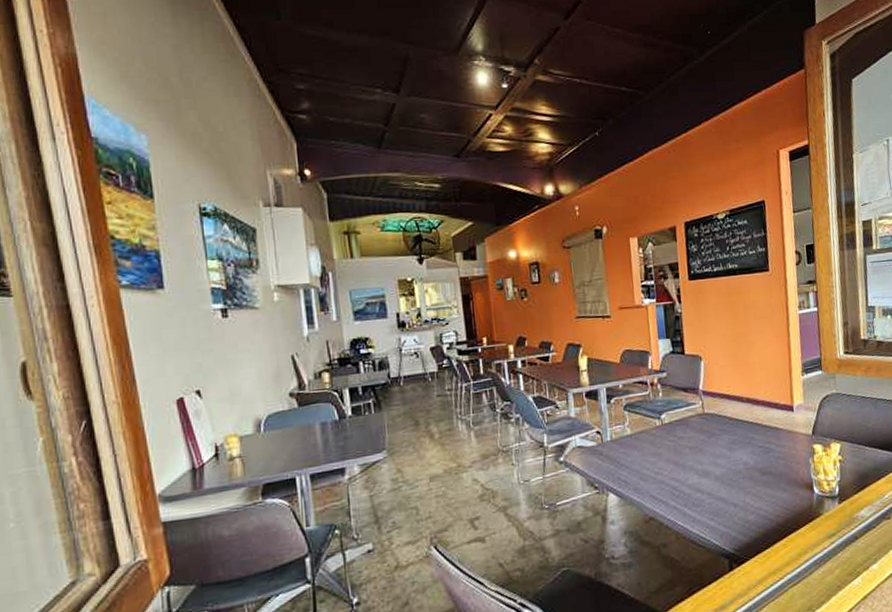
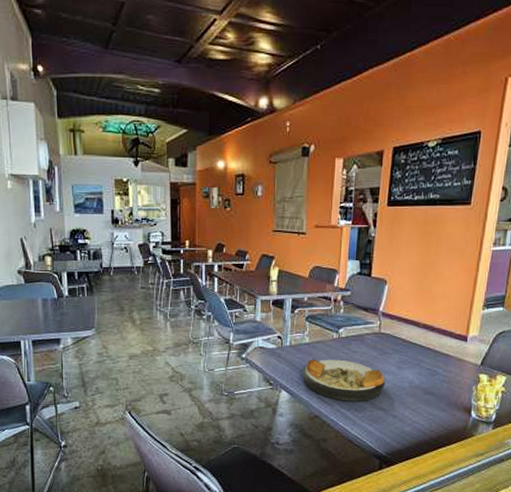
plate: none [628,448,719,496] -> present [302,359,385,401]

